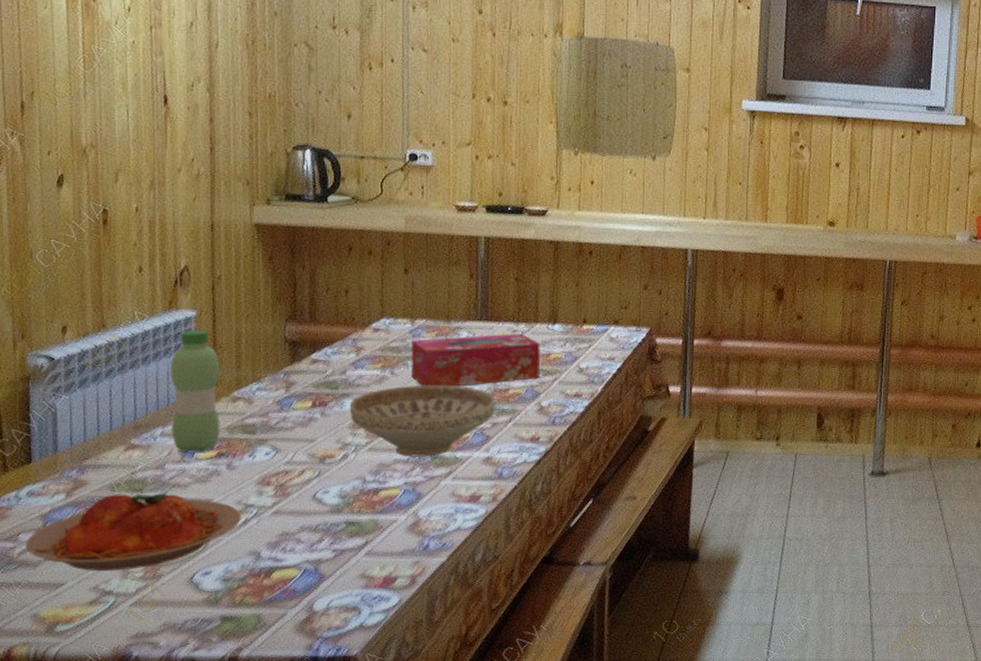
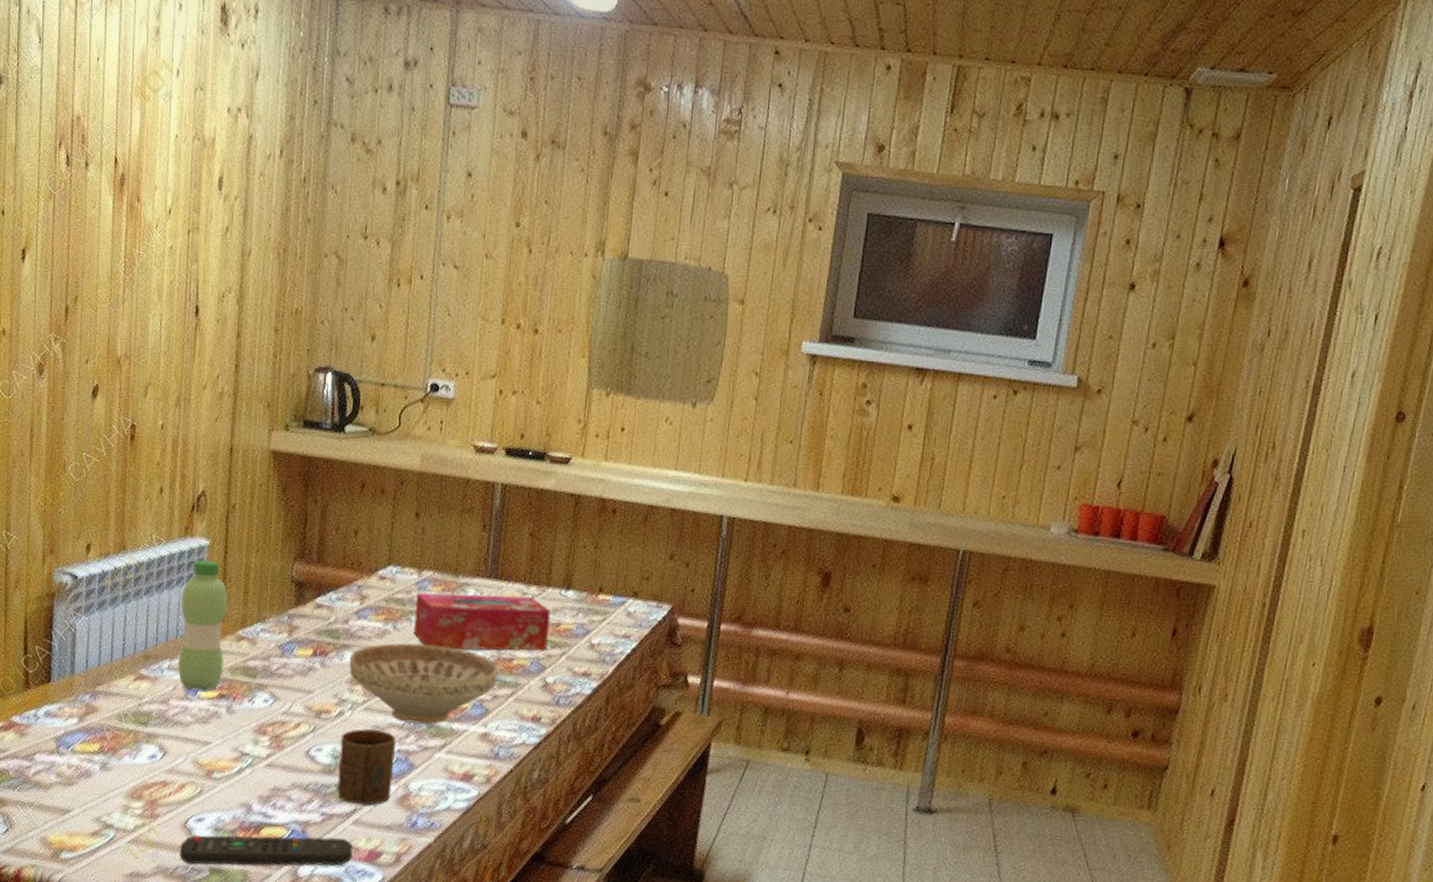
plate: present [26,490,241,572] -> none [40,724,236,805]
remote control: none [187,570,367,617] -> present [180,835,353,866]
cup: none [346,467,403,537] -> present [337,729,397,806]

